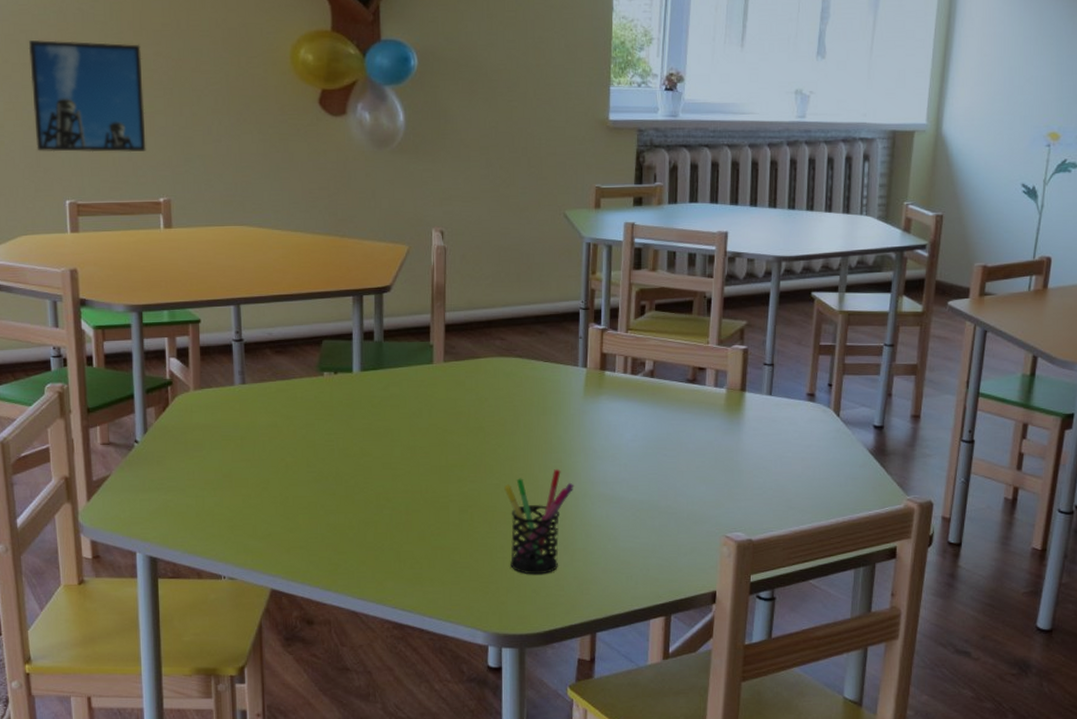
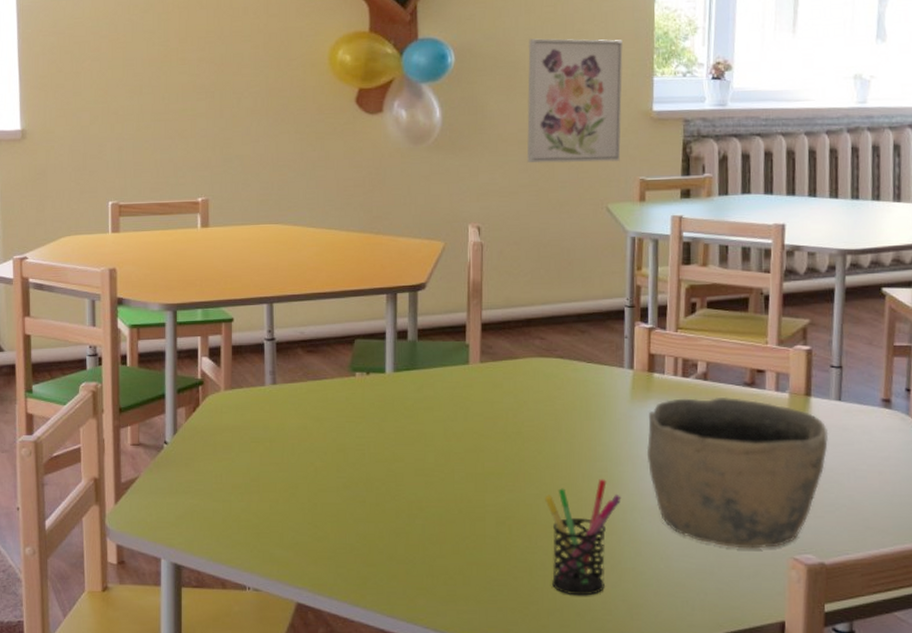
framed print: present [28,39,146,153] -> none [81,49,187,155]
wall art: none [488,44,582,170] -> present [527,38,623,164]
bowl: none [597,392,760,530] -> present [646,396,829,550]

